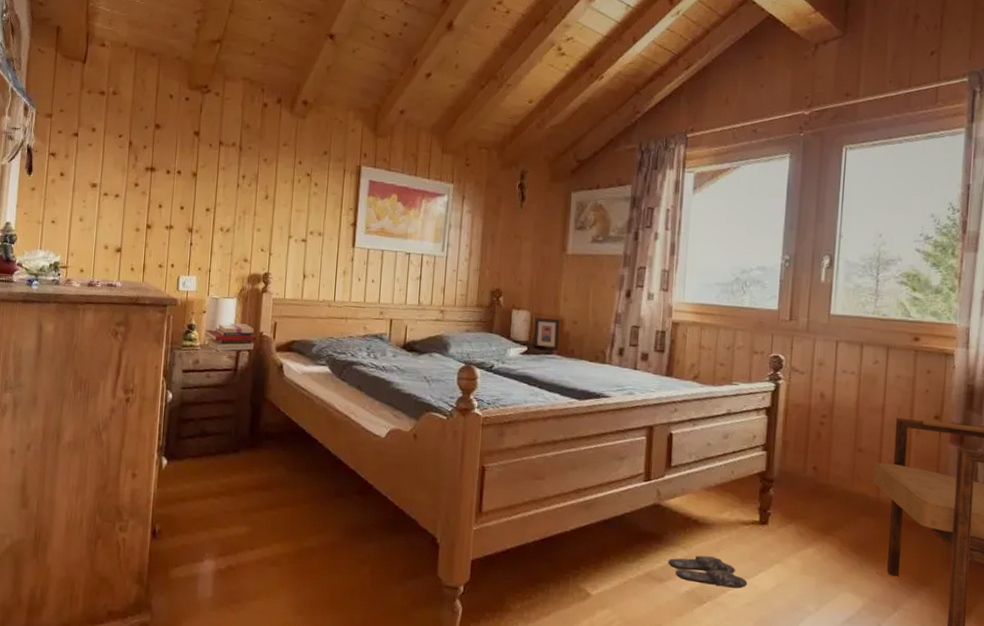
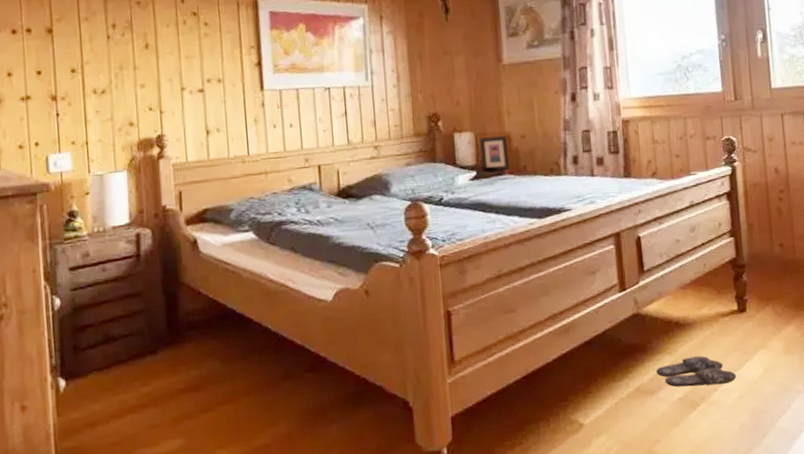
books: present [205,322,254,352] -> none [92,199,157,237]

